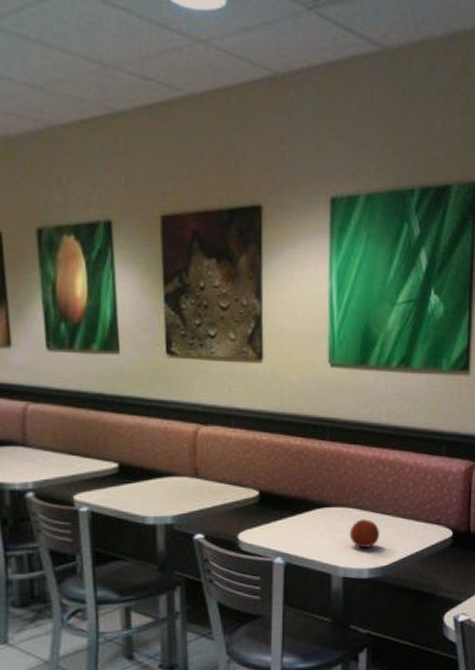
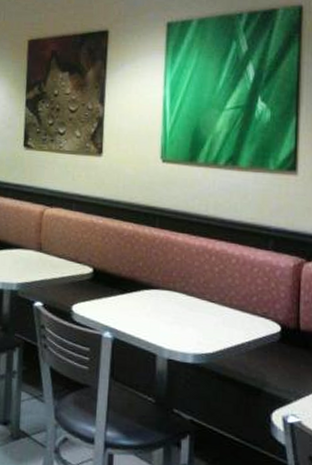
fruit: present [349,519,380,548] -> none [175,304,206,333]

